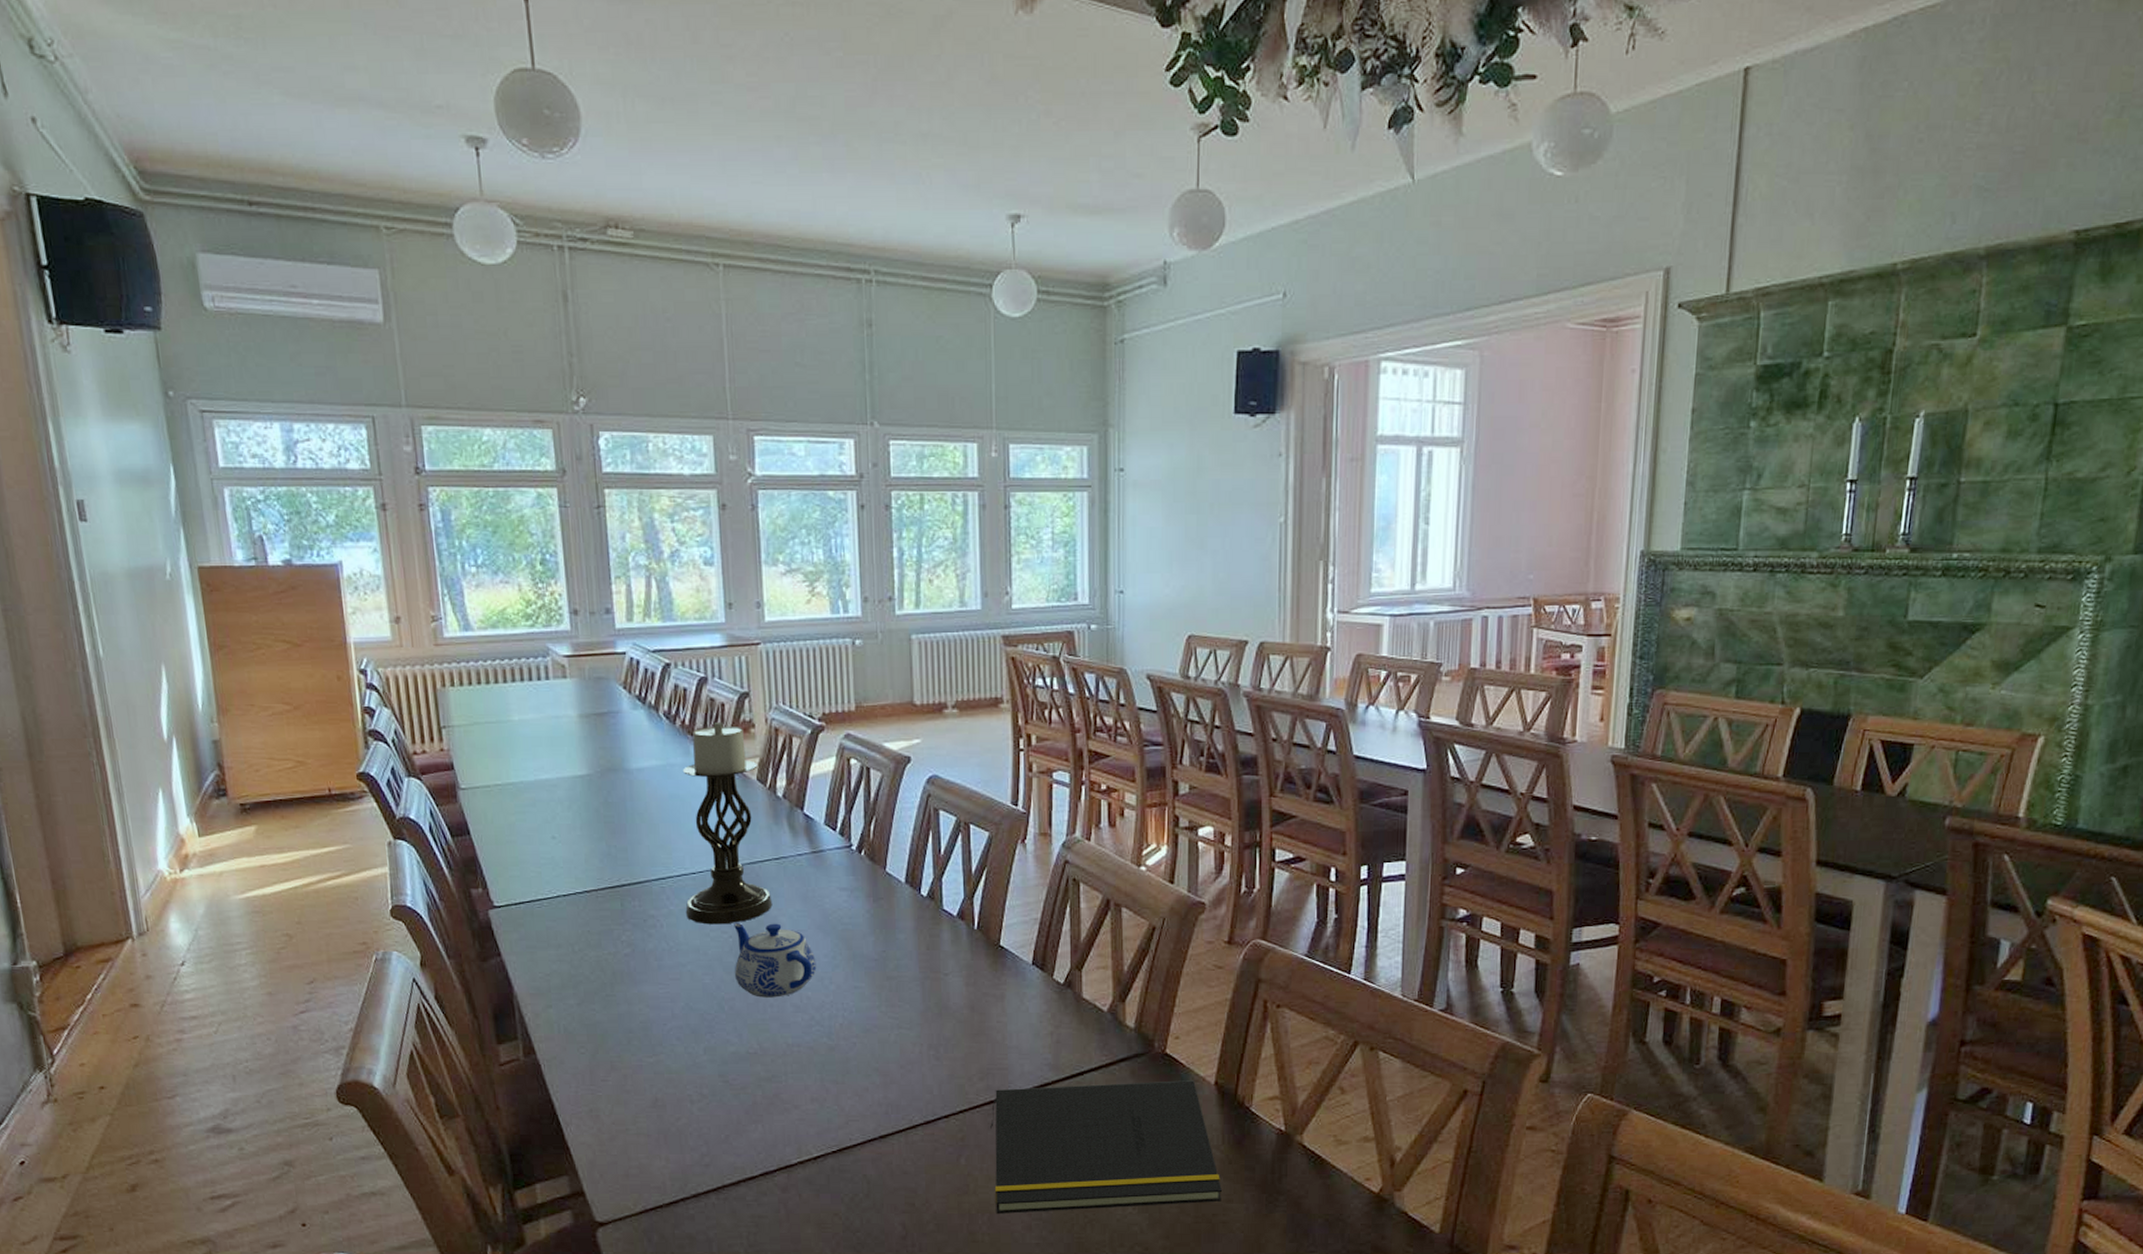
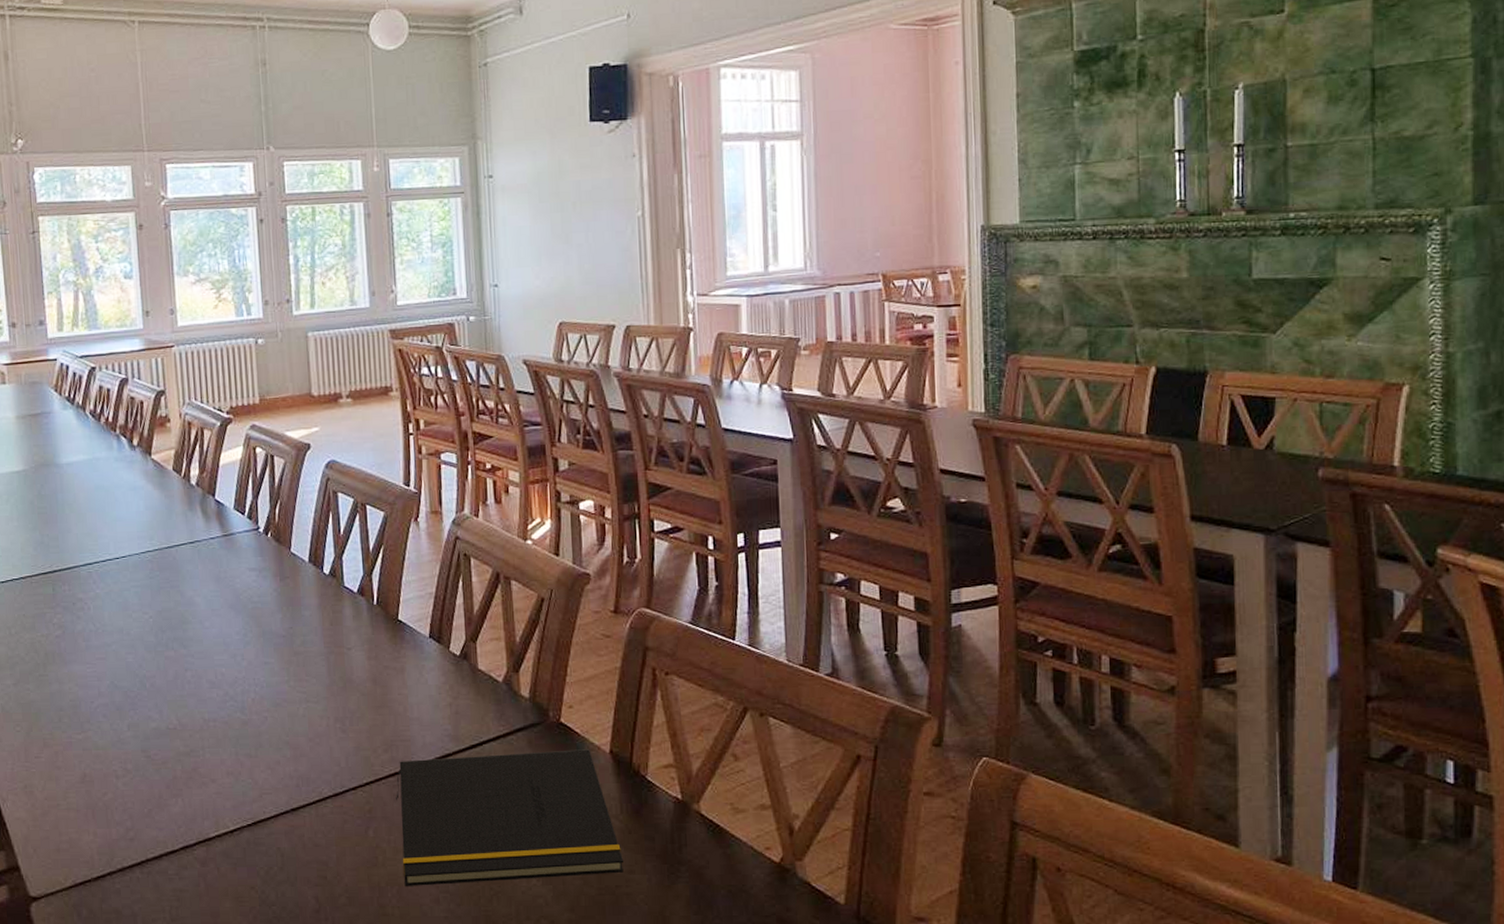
candle holder: present [682,721,773,925] -> none [106,418,189,606]
teapot: present [734,923,817,998] -> none [154,603,230,675]

